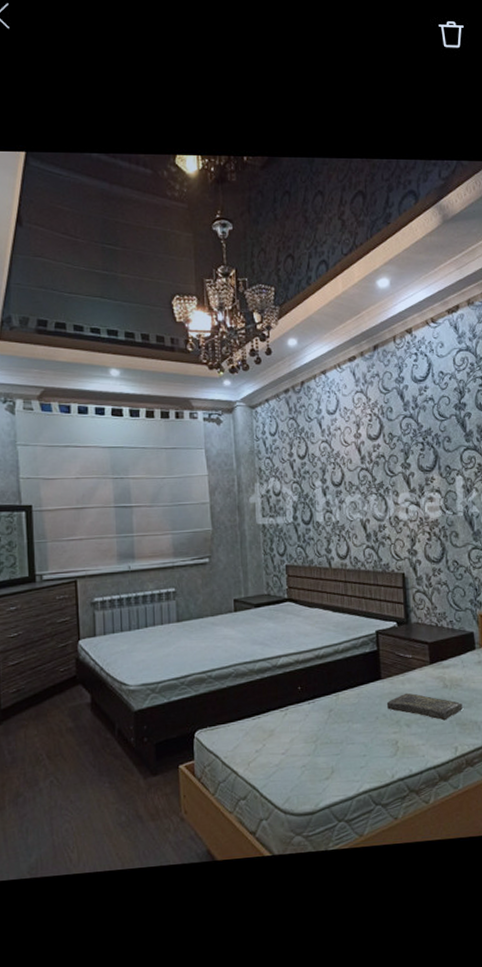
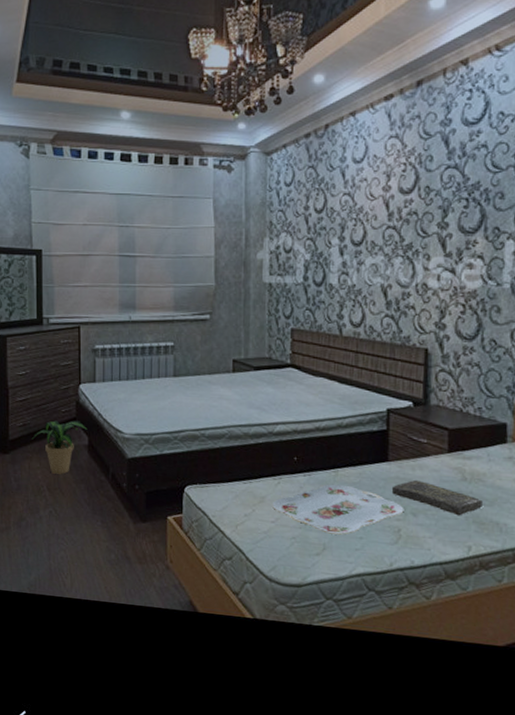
potted plant: none [28,678,90,739] -> present [32,420,88,474]
serving tray: none [282,707,399,757] -> present [273,484,404,535]

